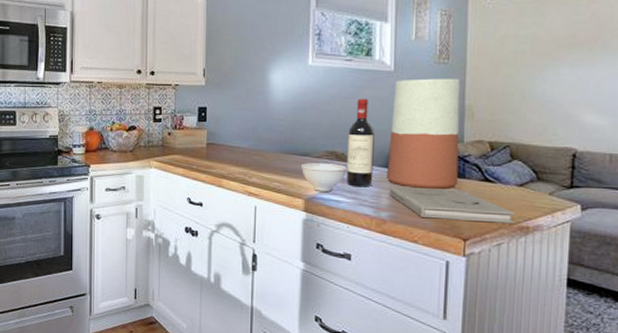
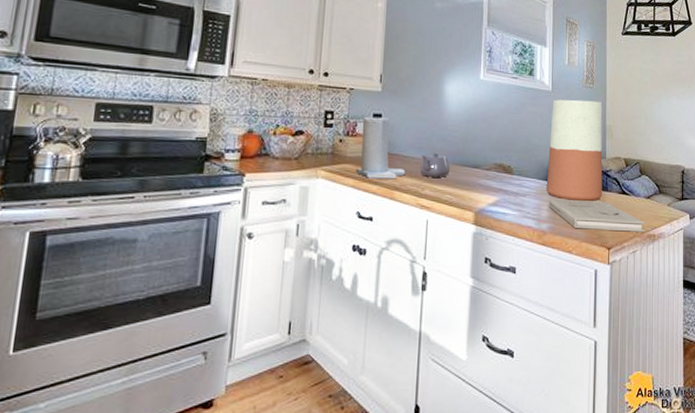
paper towel: none [185,110,232,168] -> present [356,116,406,179]
teapot: none [247,141,277,167] -> present [420,151,450,179]
bowl: present [300,163,347,192] -> none [471,175,513,204]
wine bottle: present [346,99,375,188] -> none [512,115,536,200]

